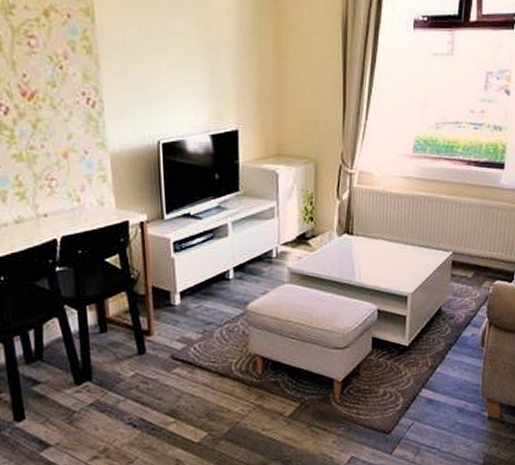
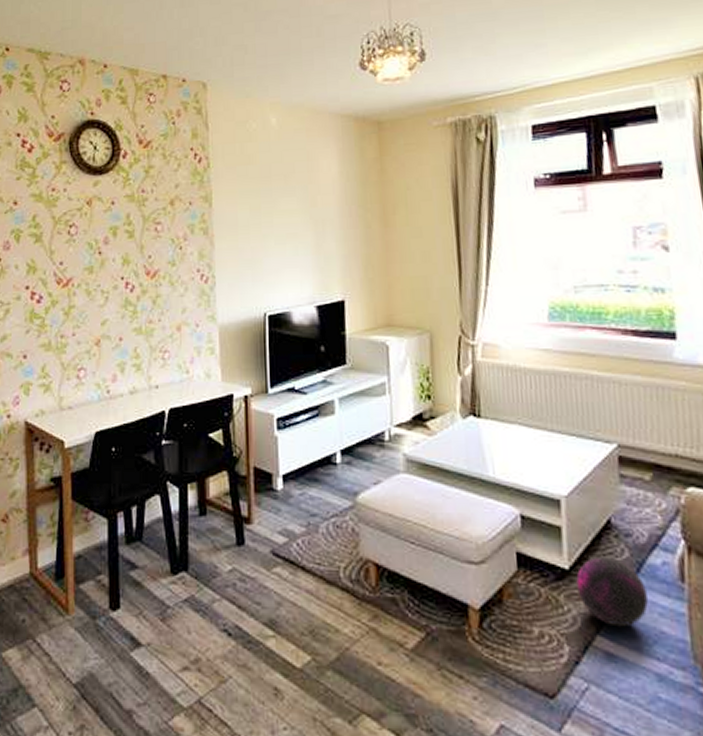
ball: none [413,334,460,381] -> present [576,556,649,627]

